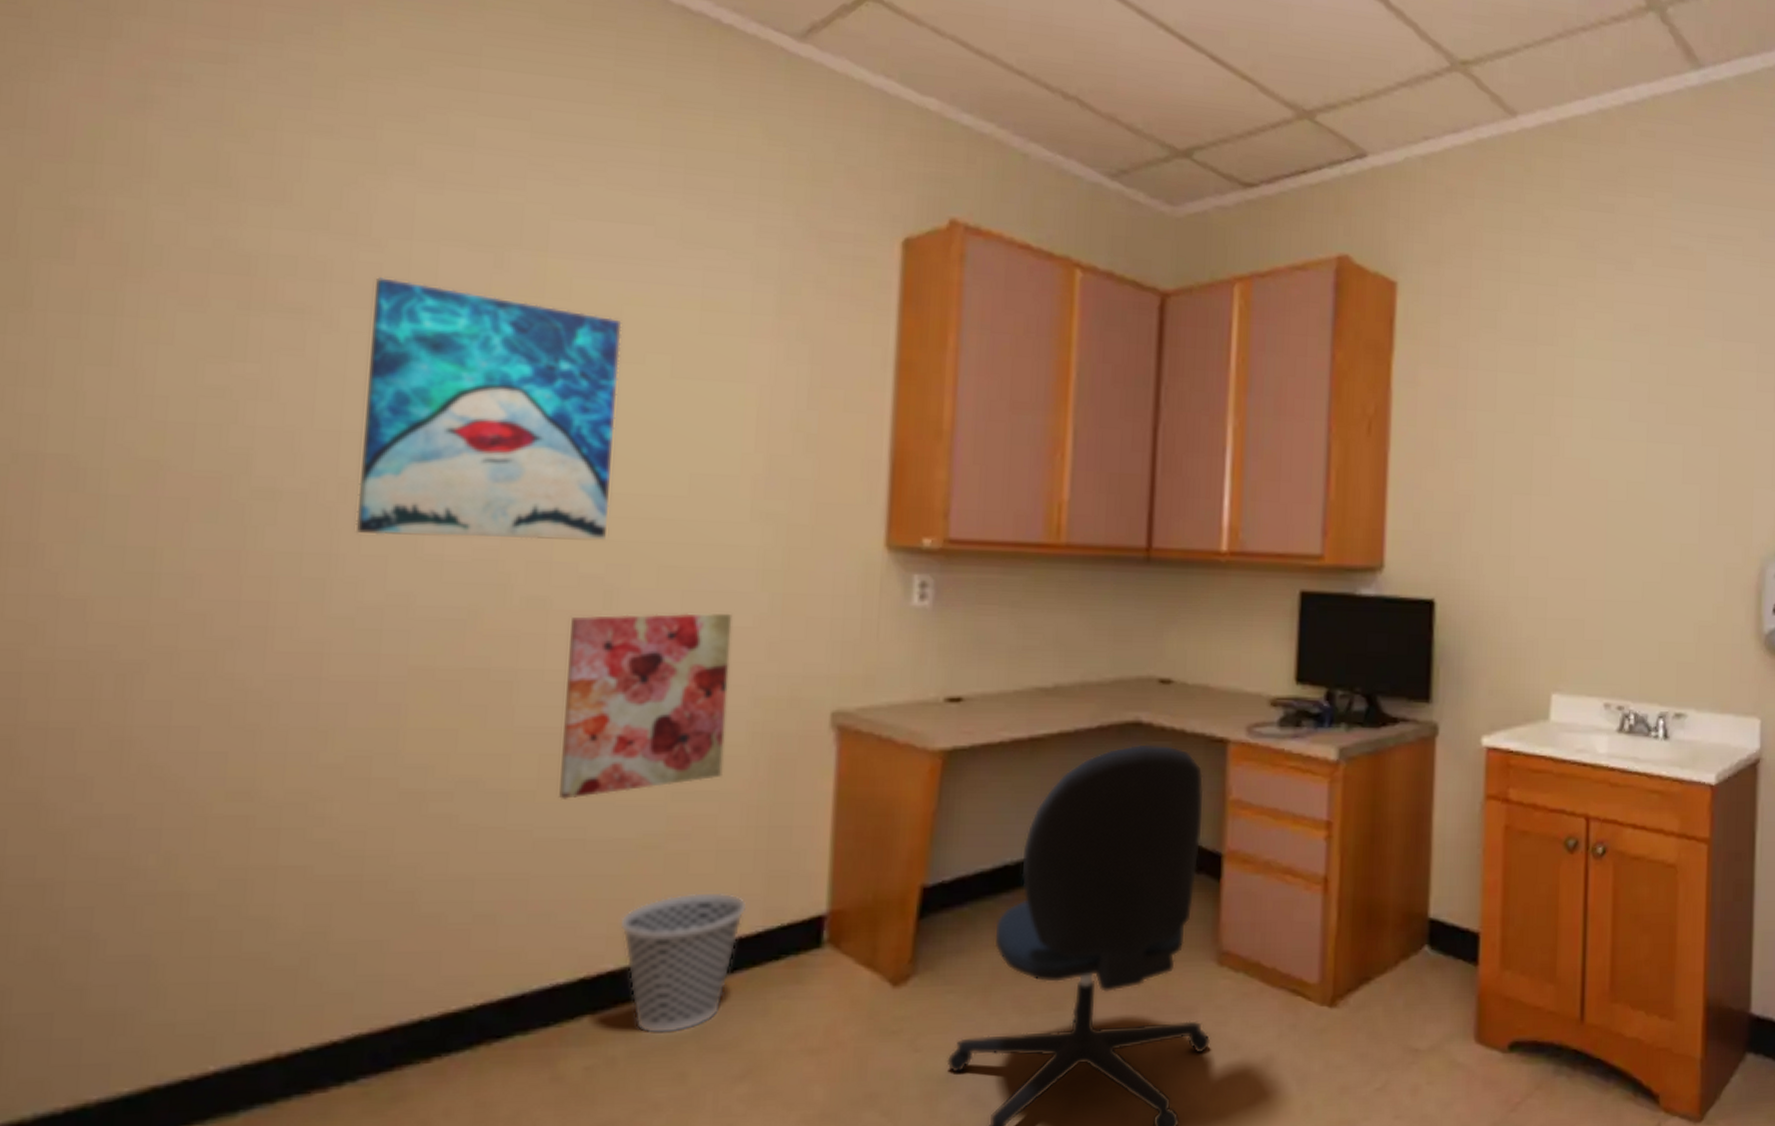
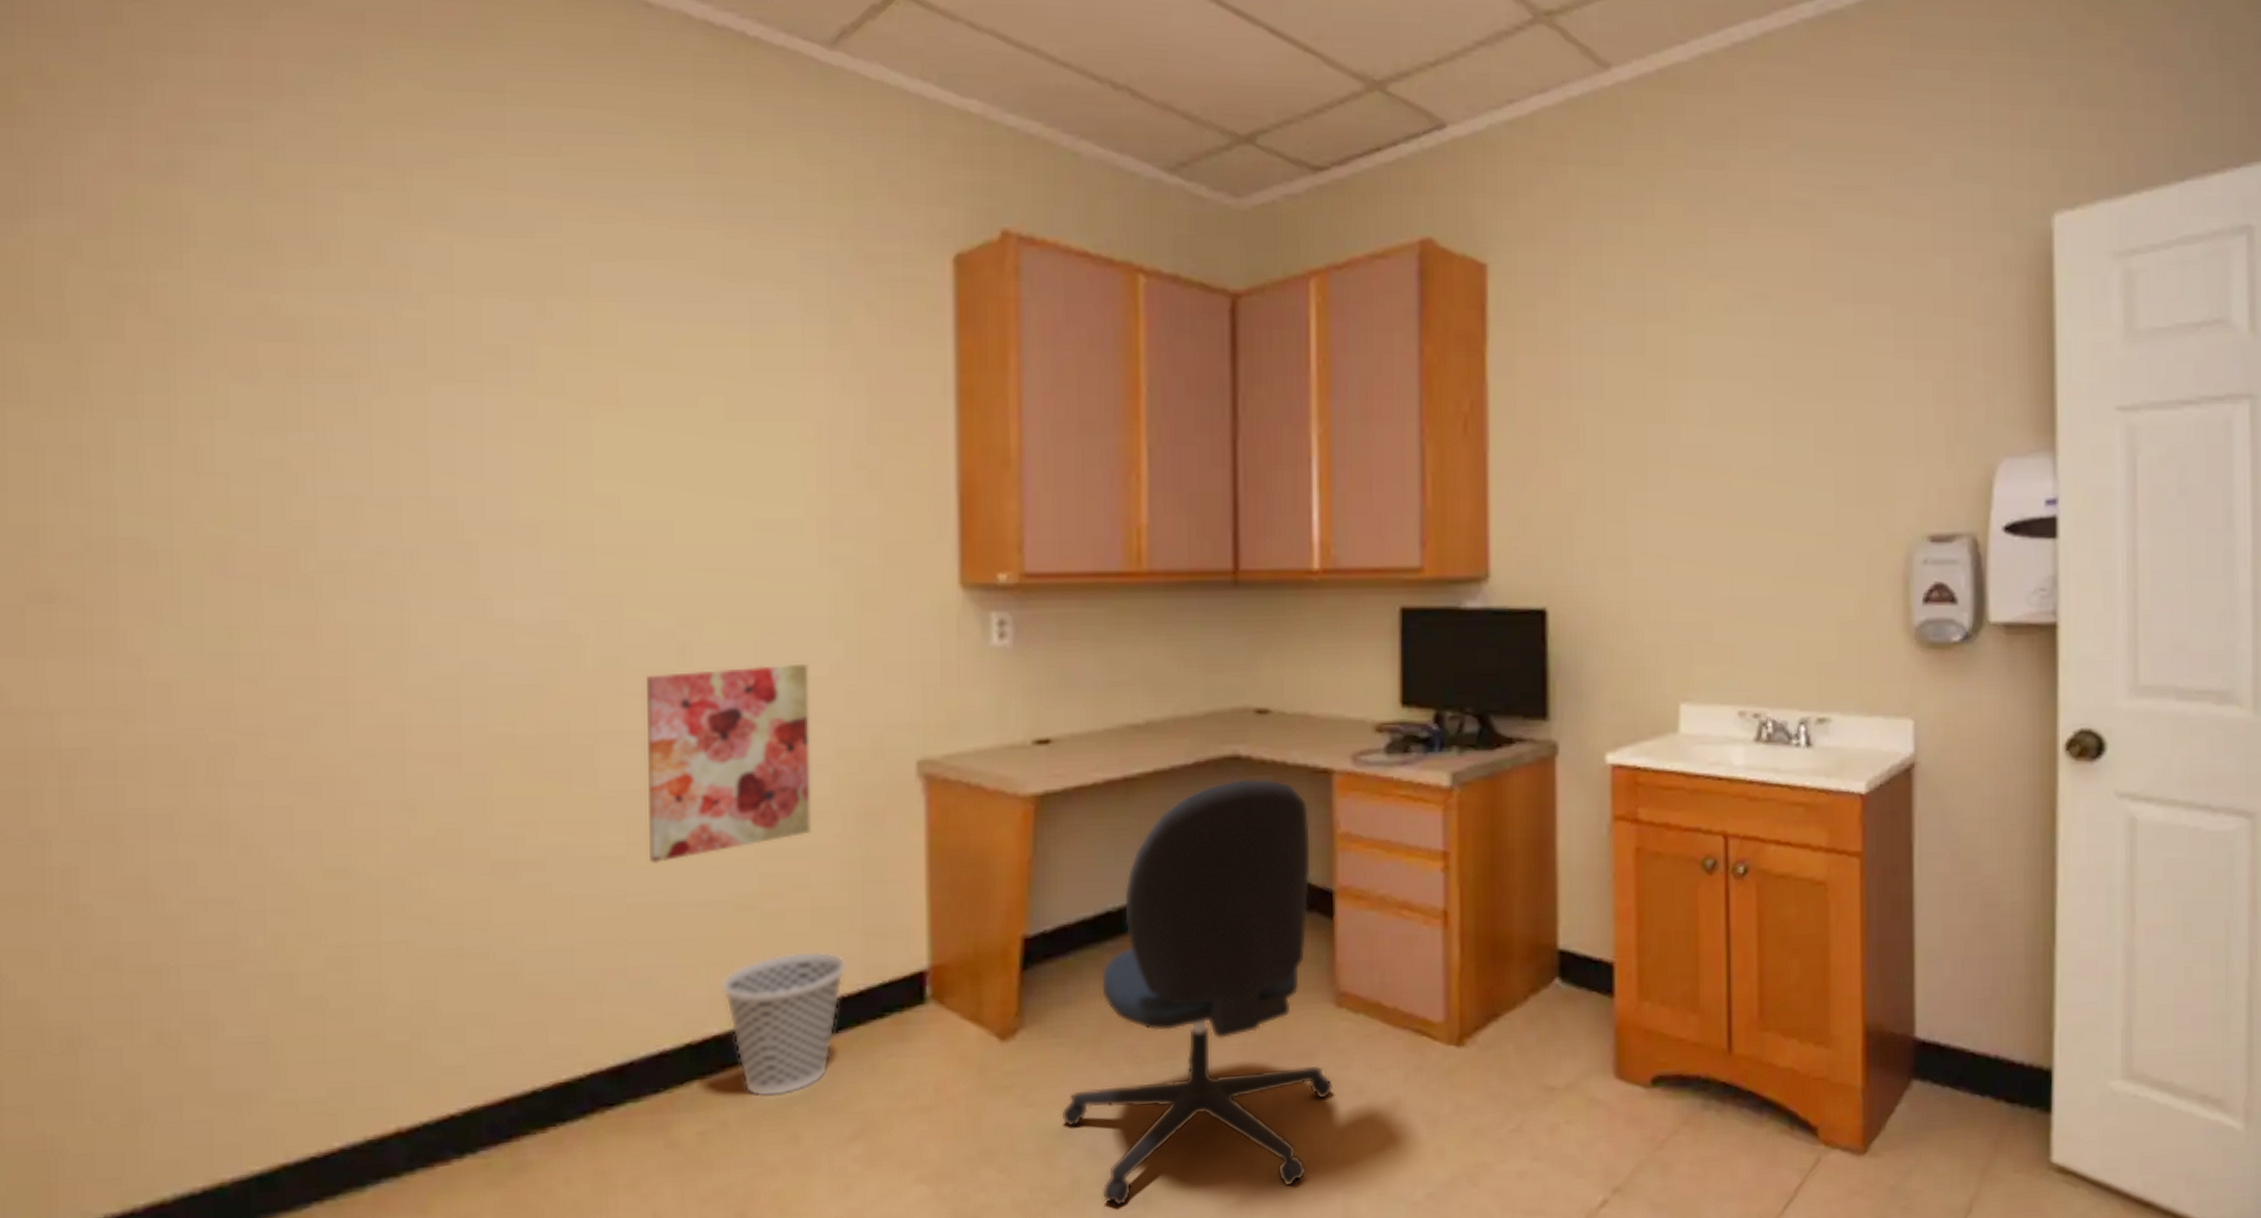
wall art: present [356,277,622,541] -> none [420,335,675,602]

